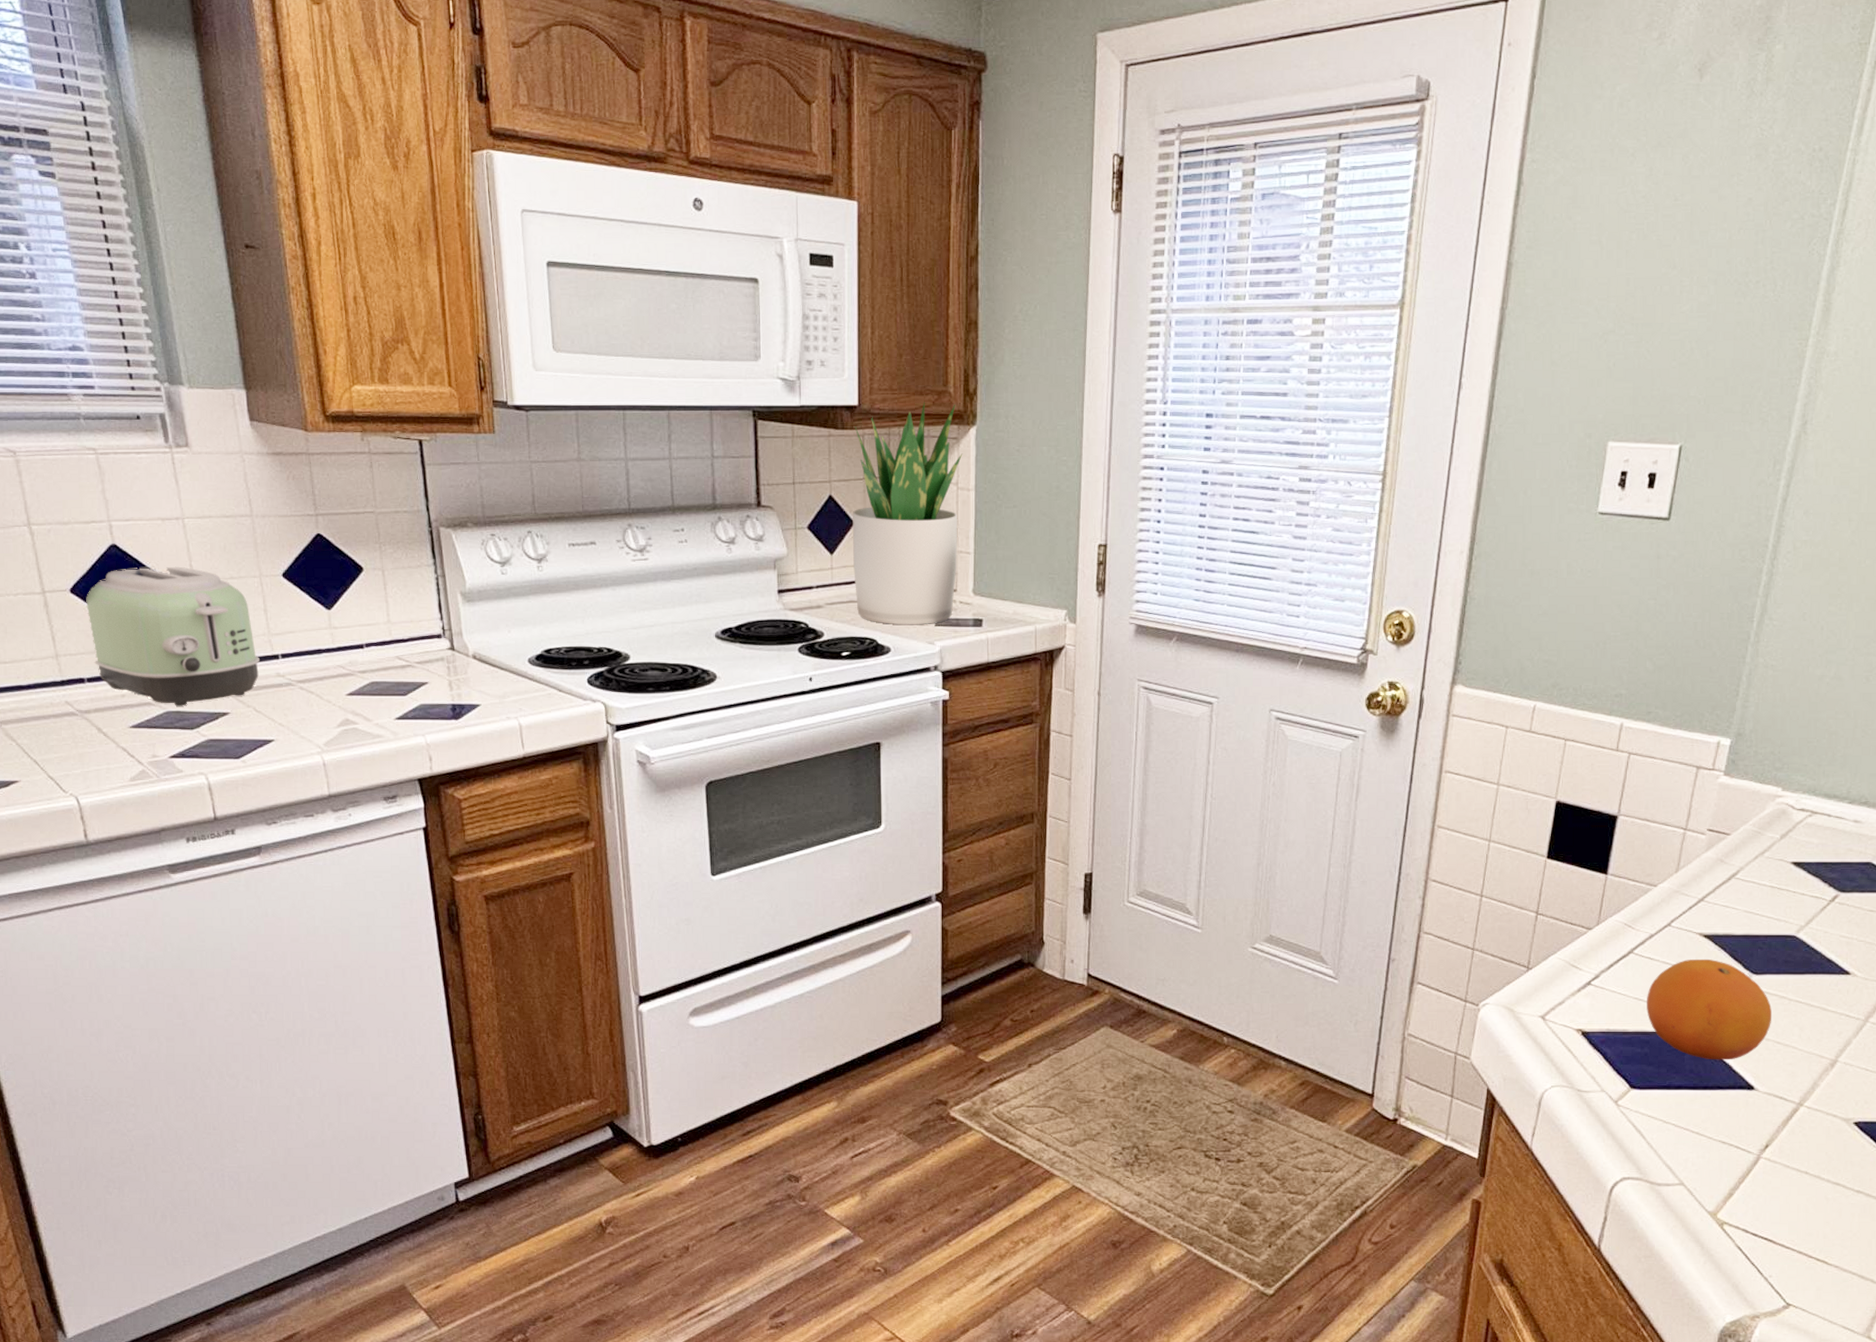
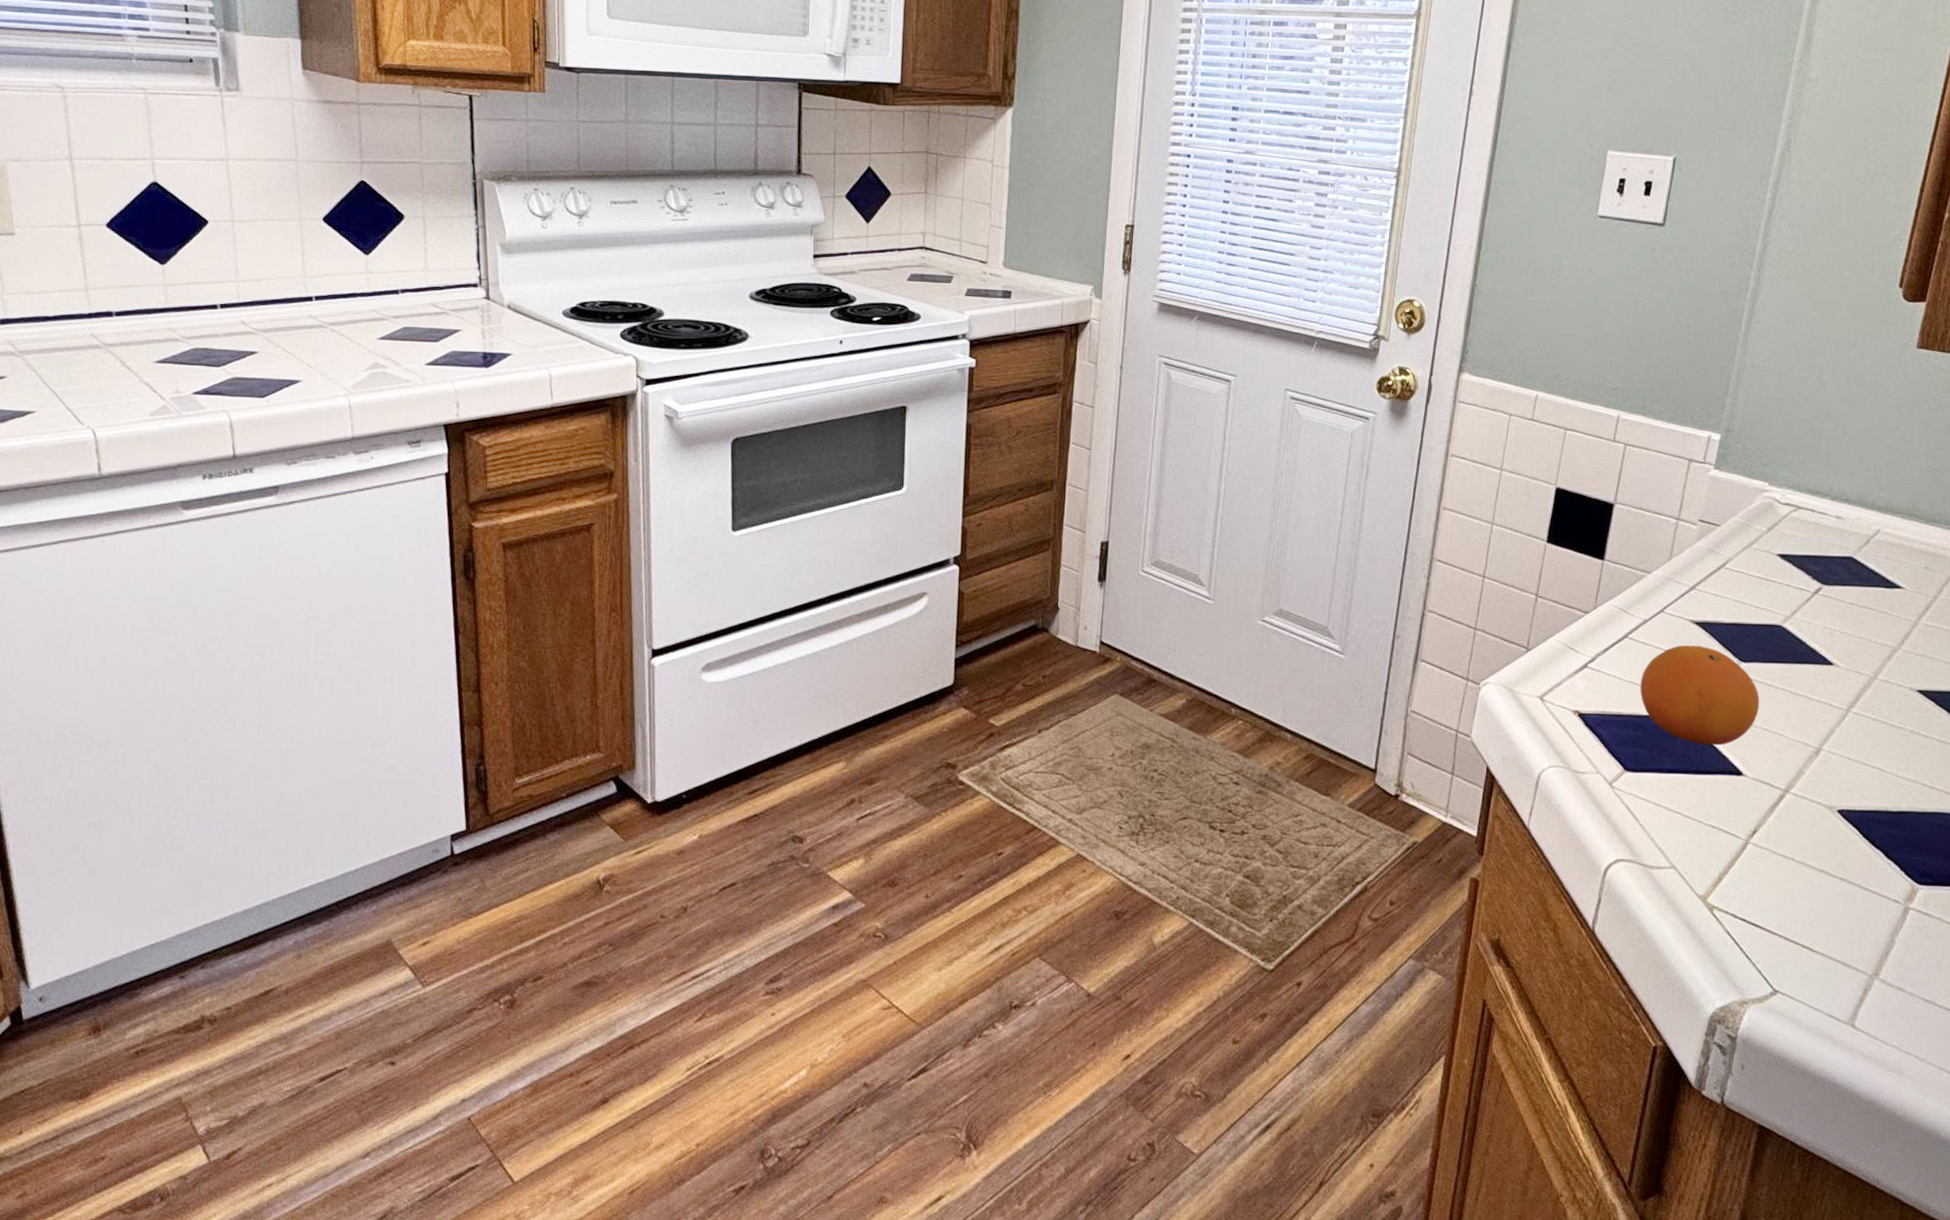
toaster: present [86,566,260,706] -> none [121,205,293,343]
planter: present [853,401,963,625] -> none [888,82,999,294]

